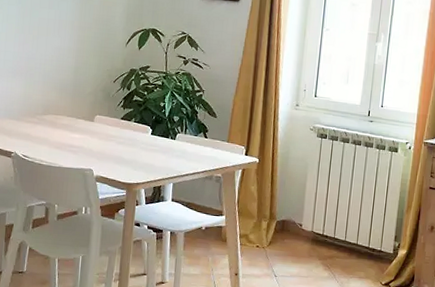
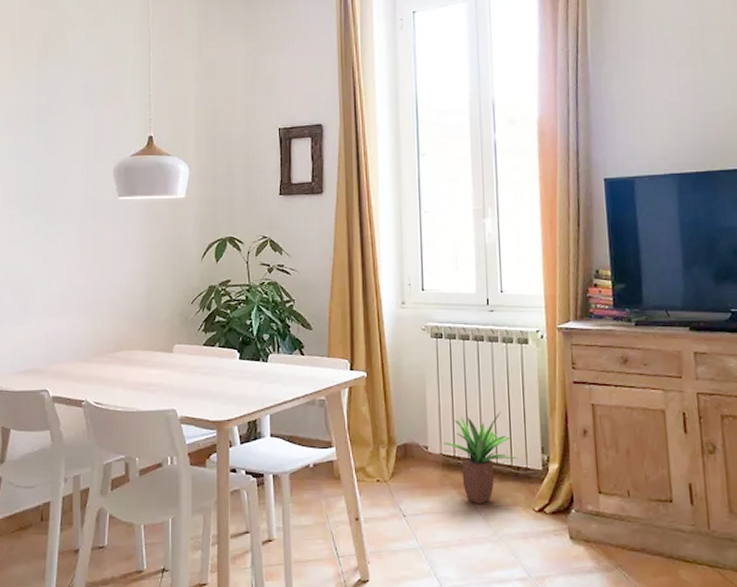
potted plant: none [315,204,375,274] -> present [443,412,518,504]

